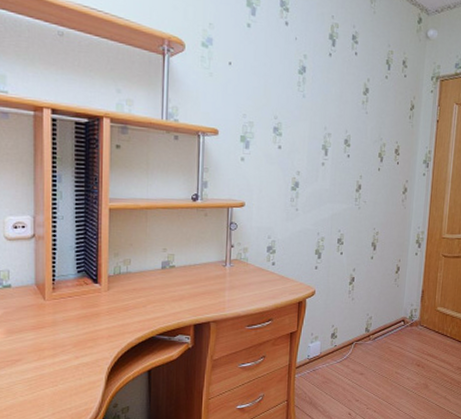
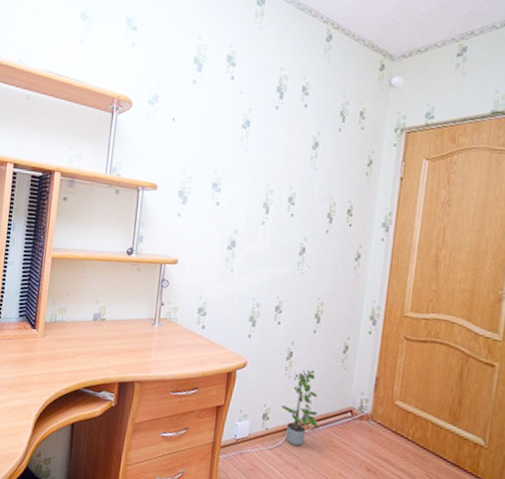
potted plant: none [346,290,378,356] -> present [281,369,318,447]

